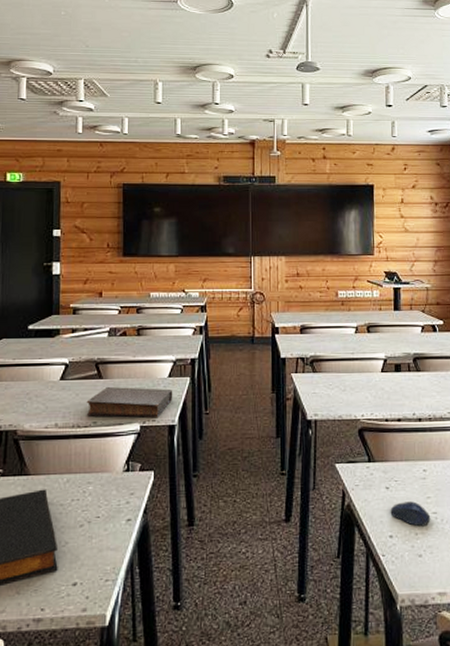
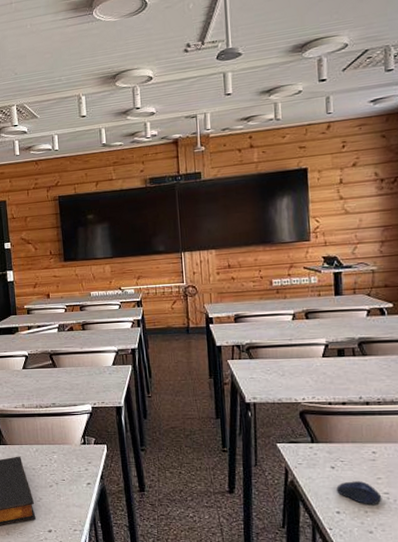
book: present [86,386,173,419] -> none [45,373,118,401]

